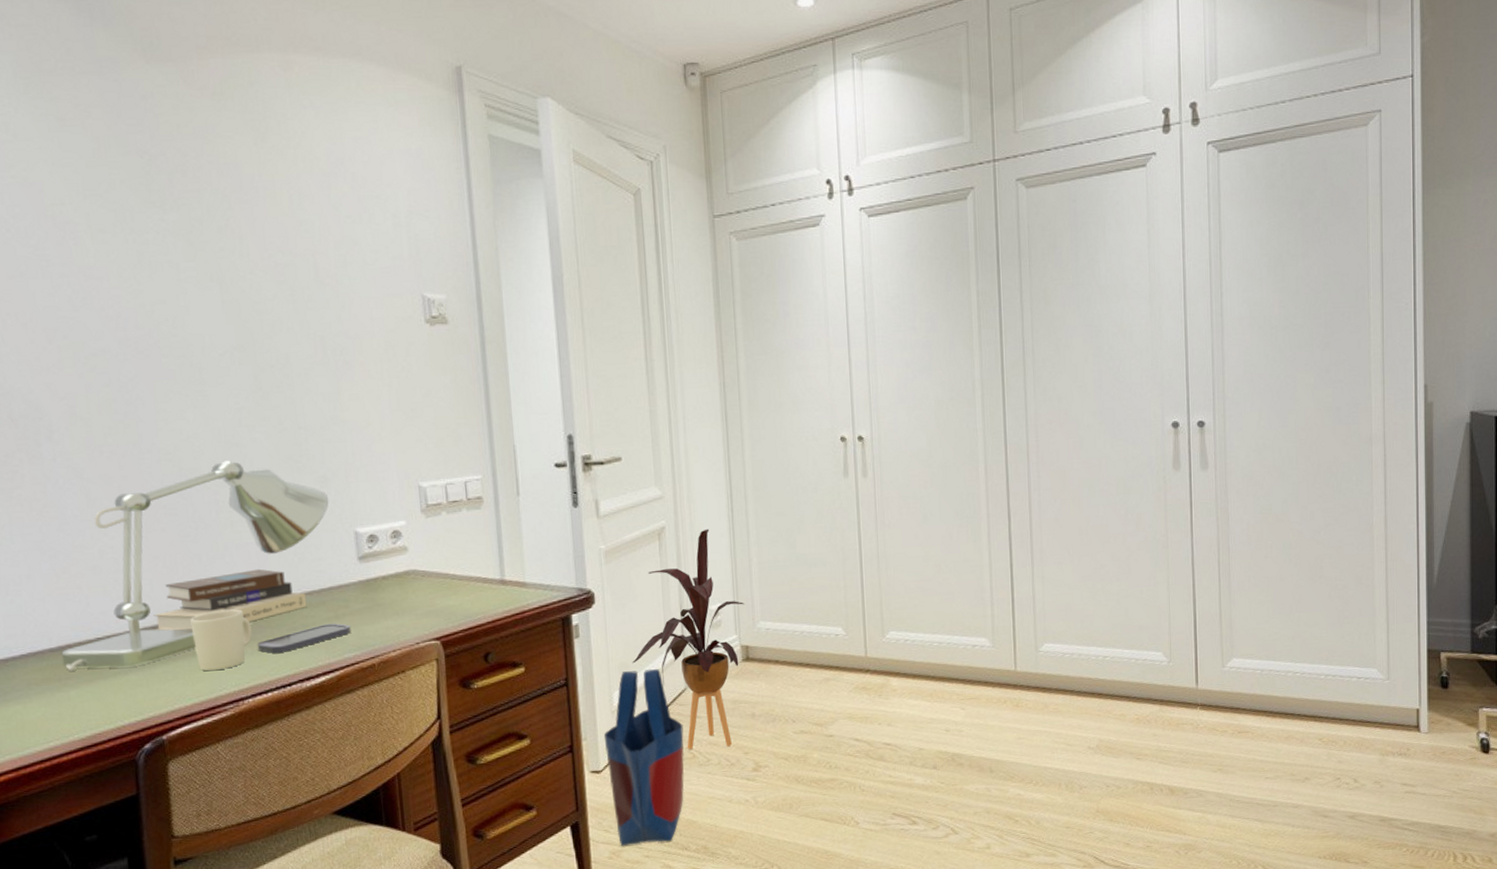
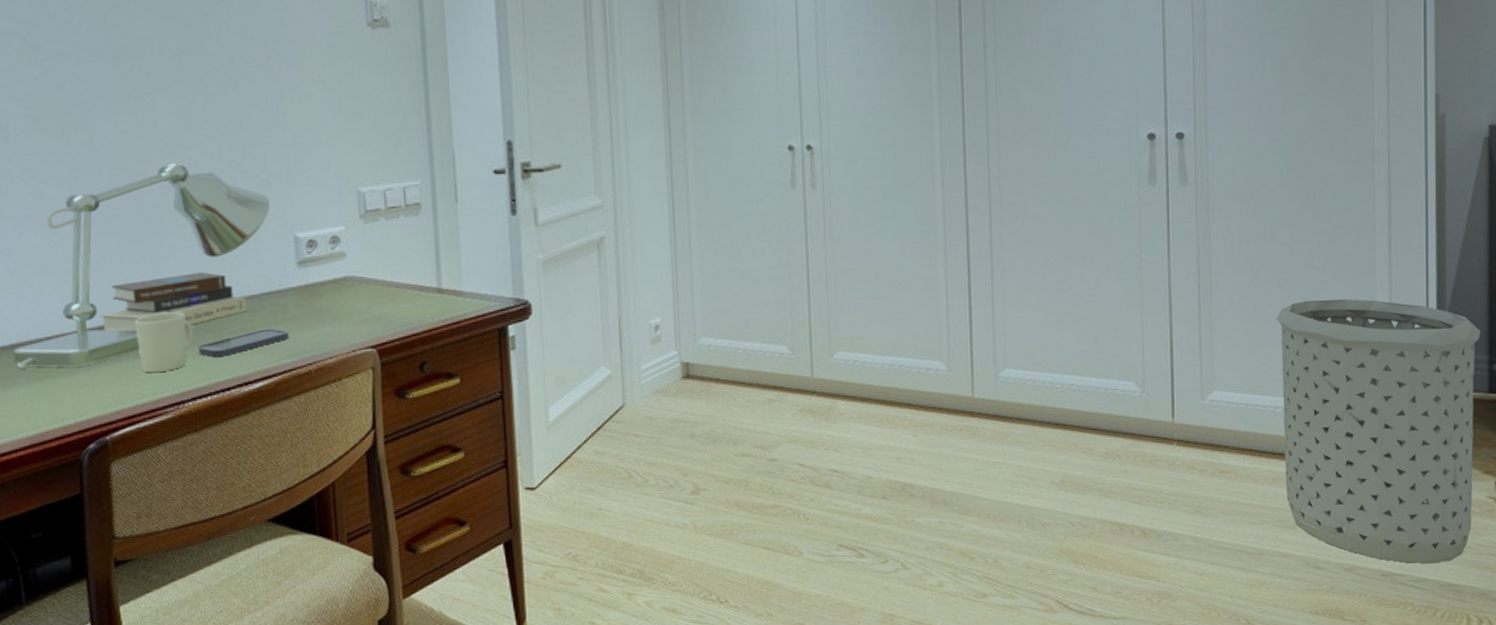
tote bag: present [603,668,684,846] -> none [538,383,621,566]
house plant: present [632,528,745,750] -> none [568,239,686,470]
laundry basket: none [1288,571,1464,809] -> present [1277,299,1480,564]

